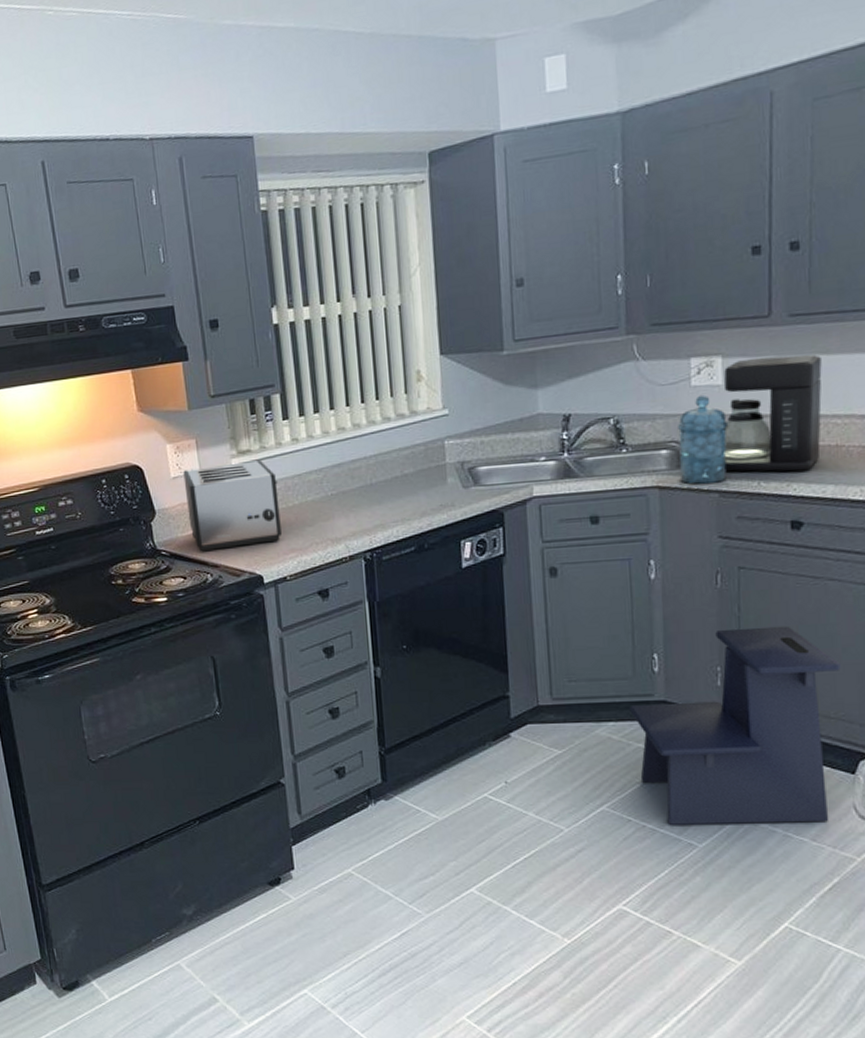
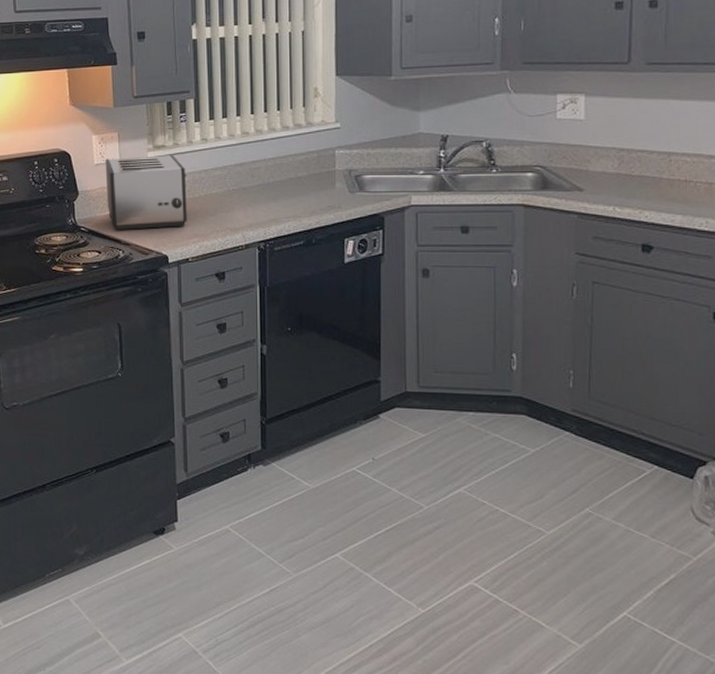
step stool: present [629,625,841,825] -> none [488,336,683,521]
canister: present [678,394,729,485] -> none [542,127,589,205]
coffee maker: present [723,355,822,472] -> none [583,98,674,201]

